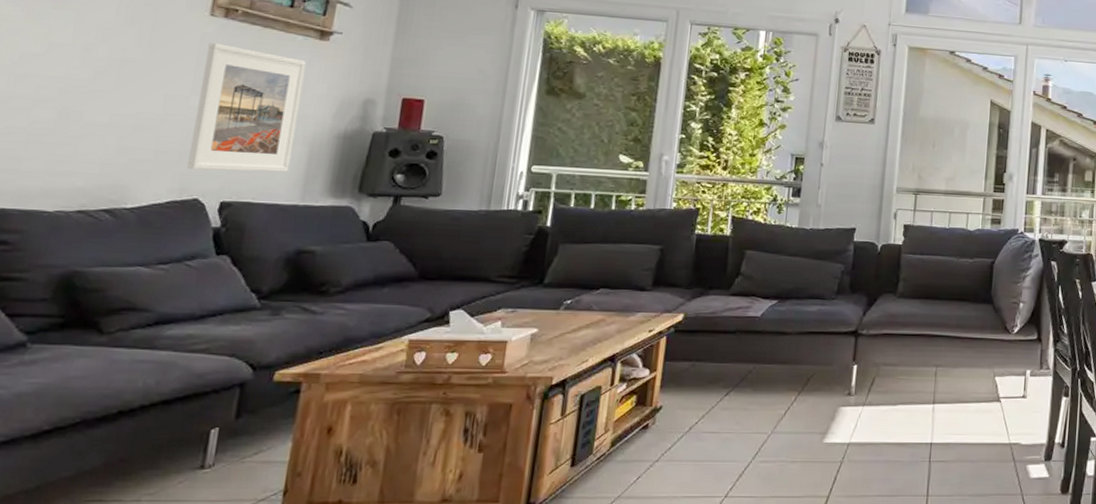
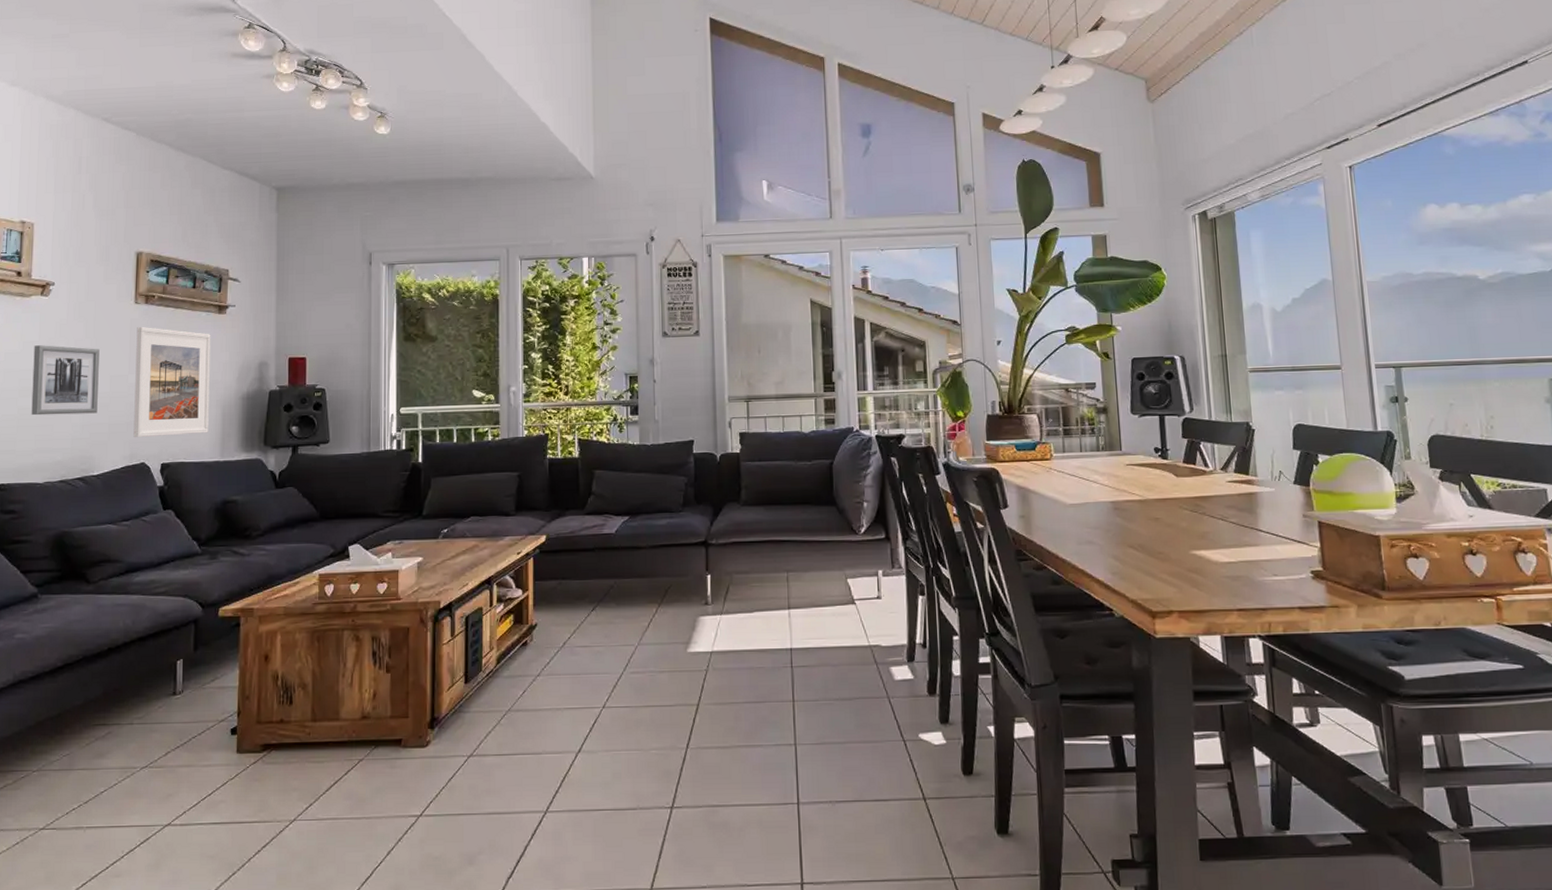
wall art: none [47,49,155,137] -> present [31,345,100,416]

